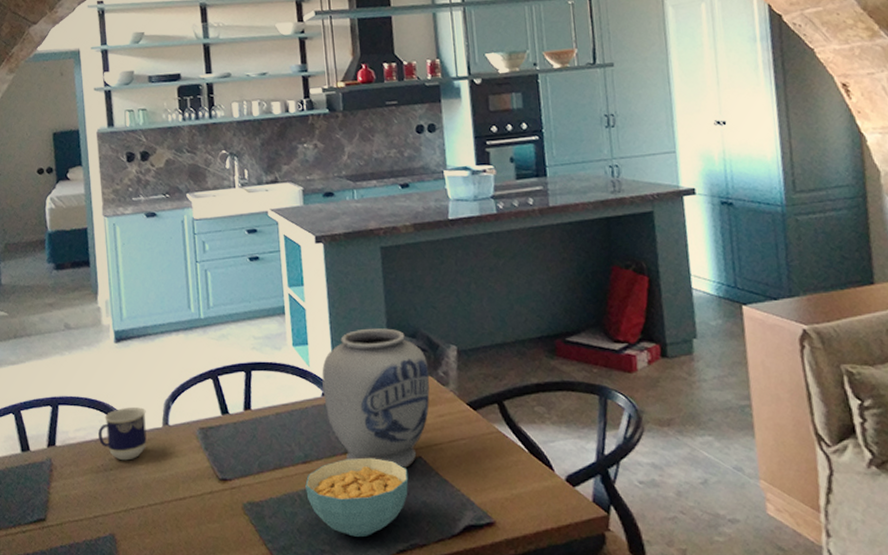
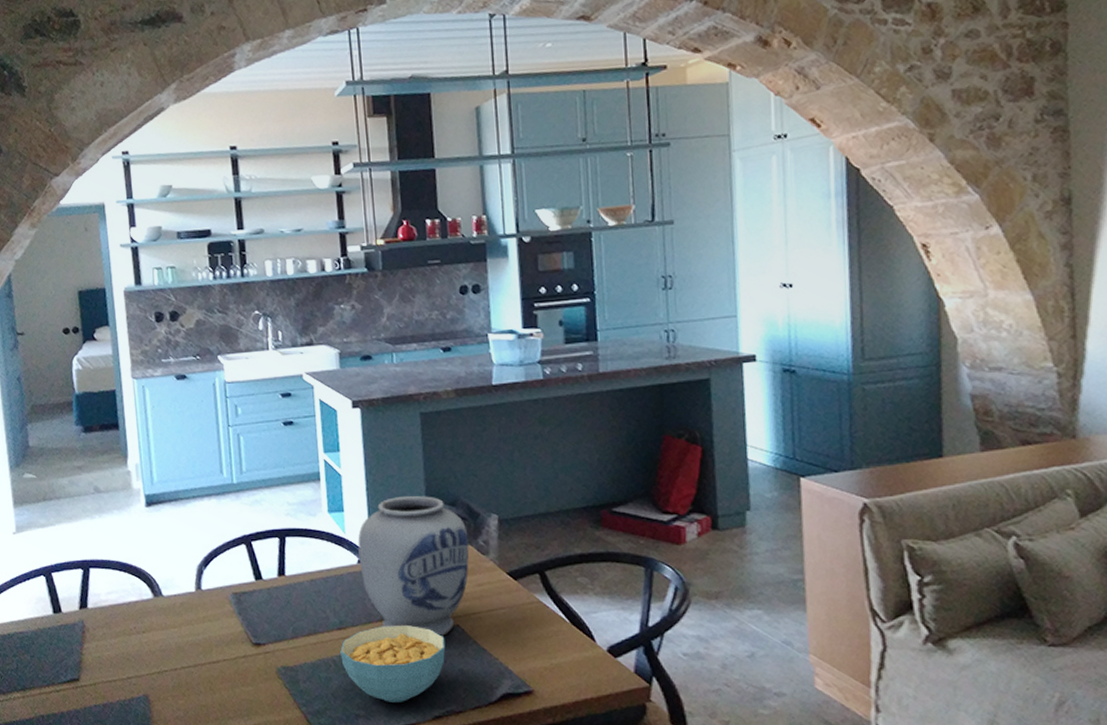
cup: present [97,406,147,461] -> none [129,570,180,624]

